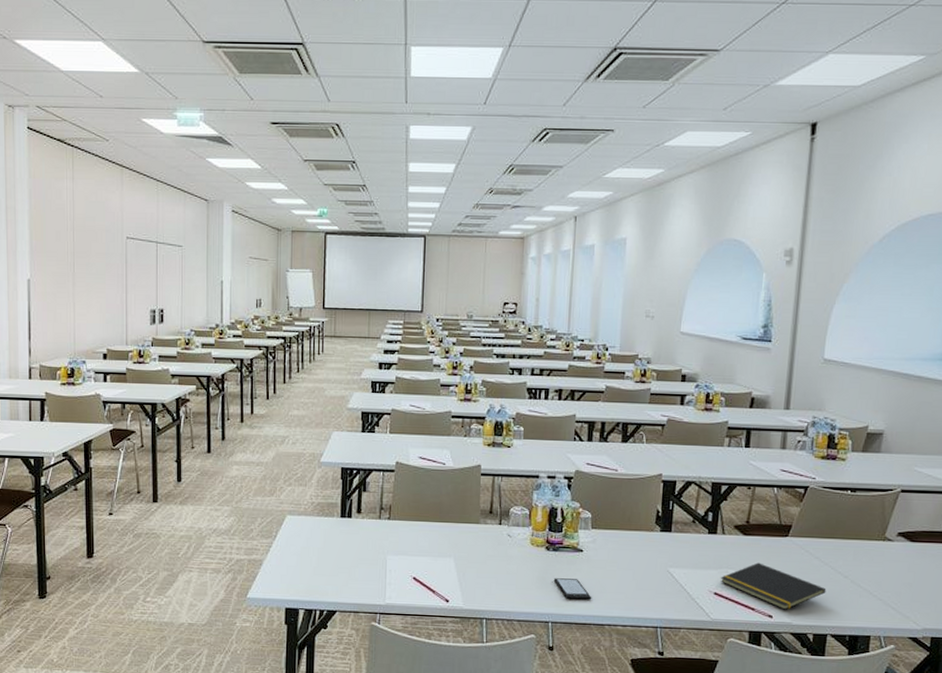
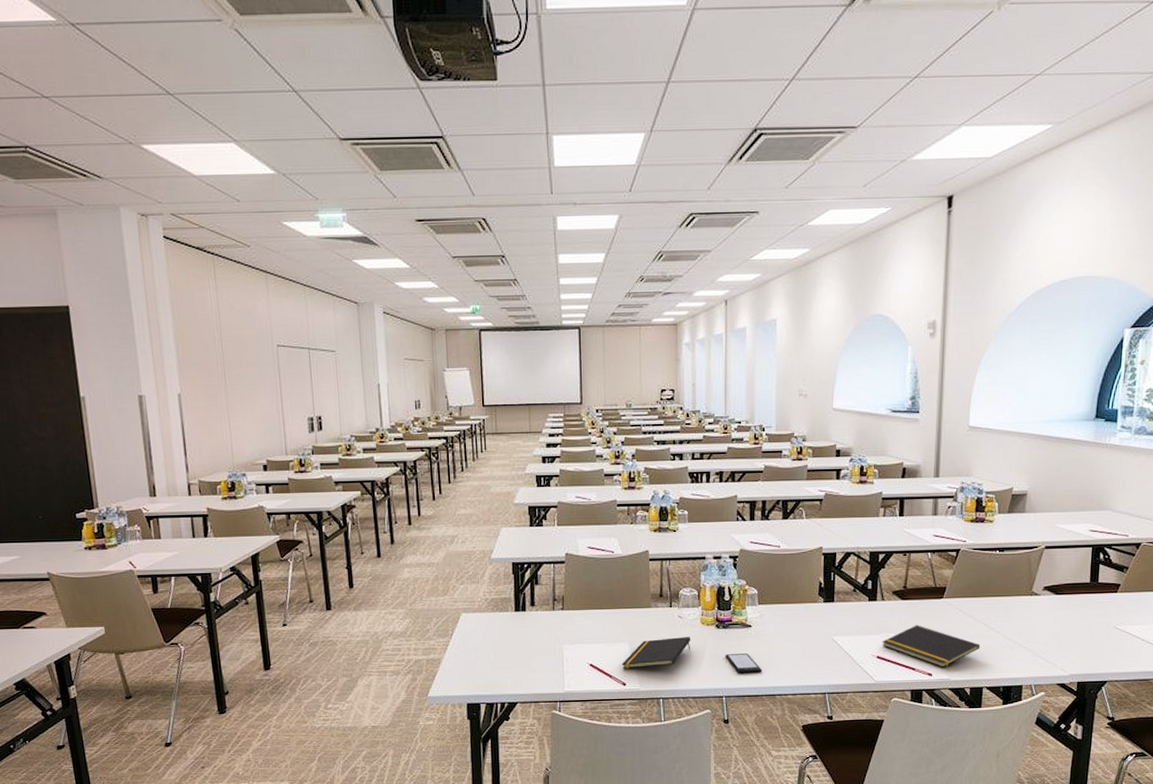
notepad: none [446,556,519,585] -> present [622,637,691,669]

